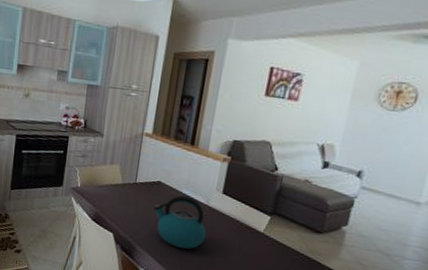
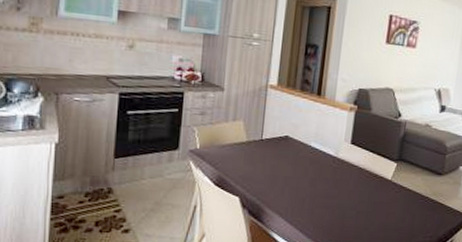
kettle: present [153,195,207,249] -> none [282,149,337,205]

